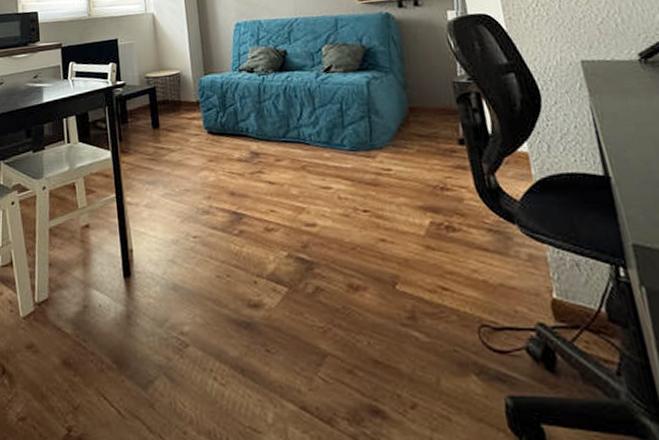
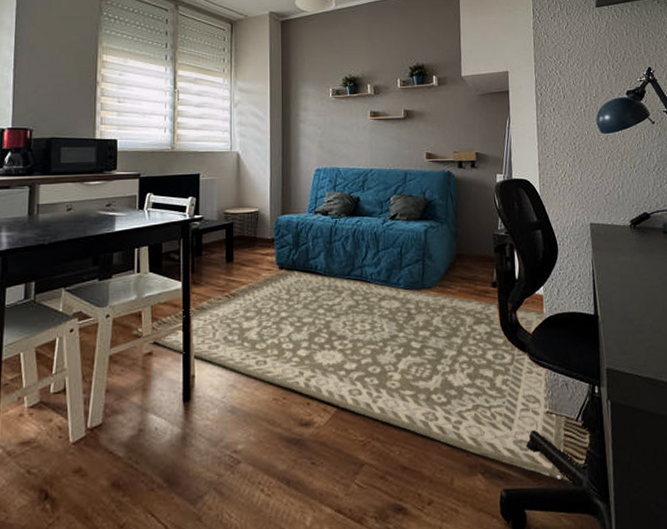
rug: none [69,133,624,393] -> present [133,269,590,483]

